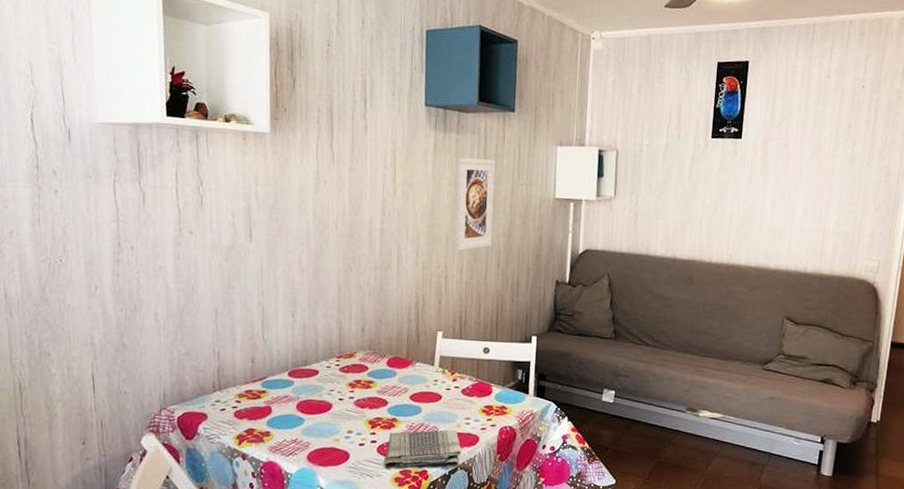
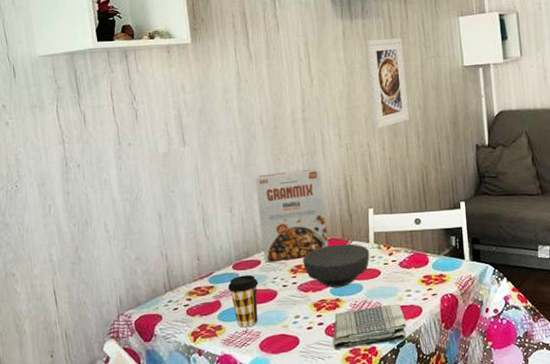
coffee cup: none [281,383,314,437] -> present [228,275,259,328]
cereal box: none [322,281,393,374] -> present [255,167,329,263]
bowl: none [363,363,433,408] -> present [303,243,370,288]

